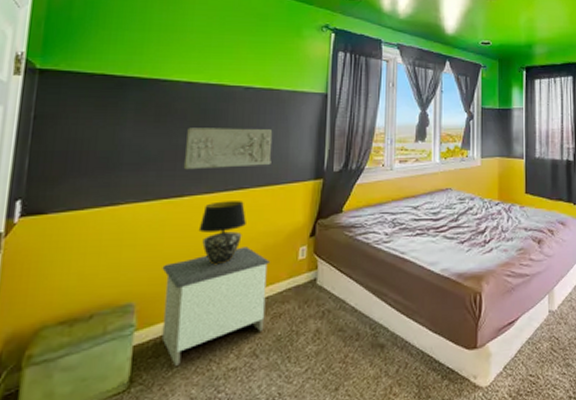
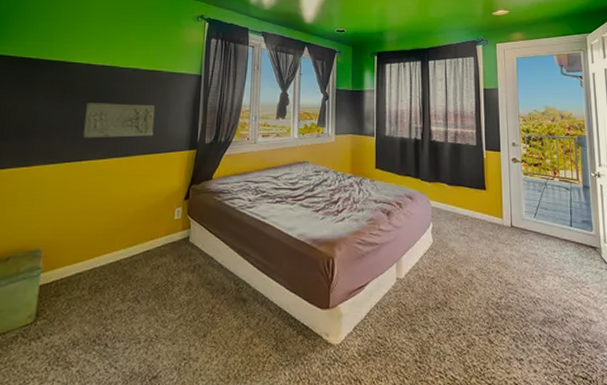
nightstand: present [162,247,271,366] -> none [62,206,152,305]
table lamp: present [198,201,246,265] -> none [93,166,132,220]

